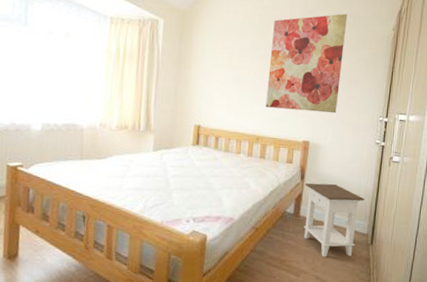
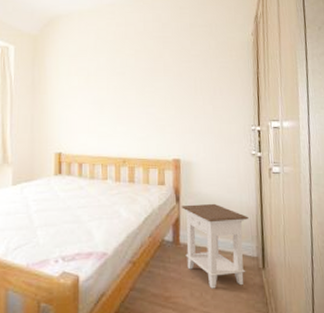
wall art: present [266,13,348,114] -> none [128,23,205,127]

